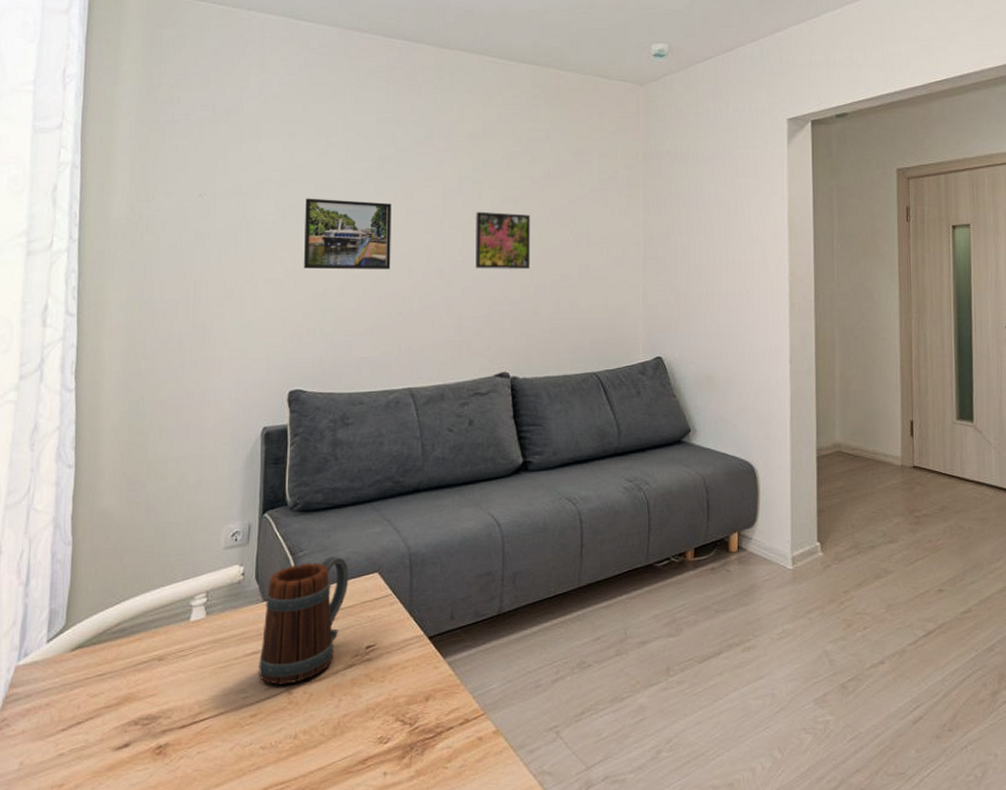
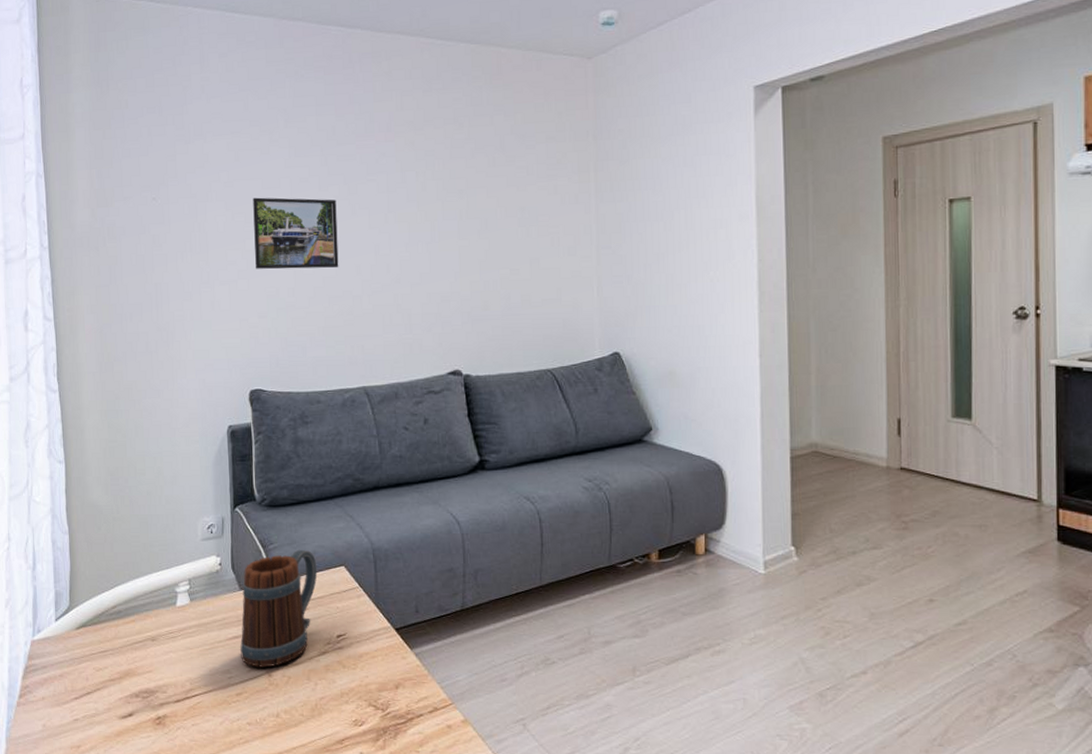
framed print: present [476,211,531,269] -> none [421,204,479,265]

